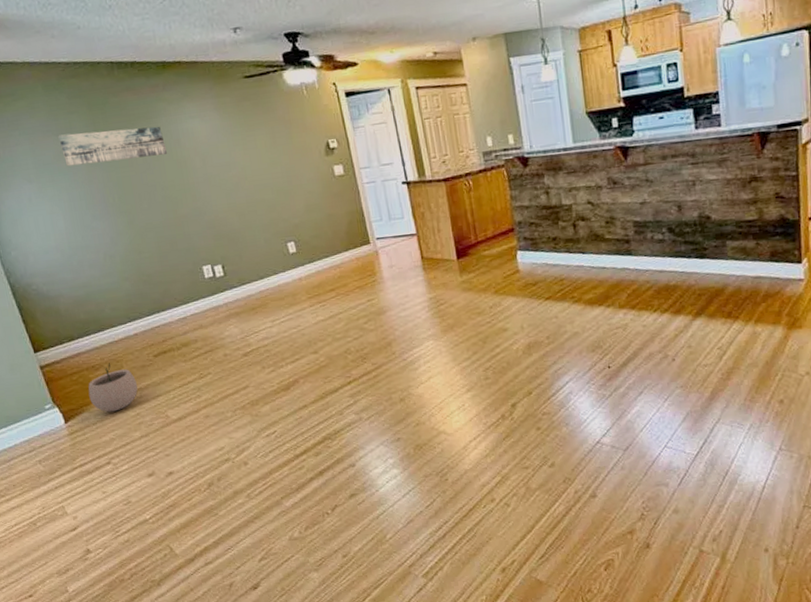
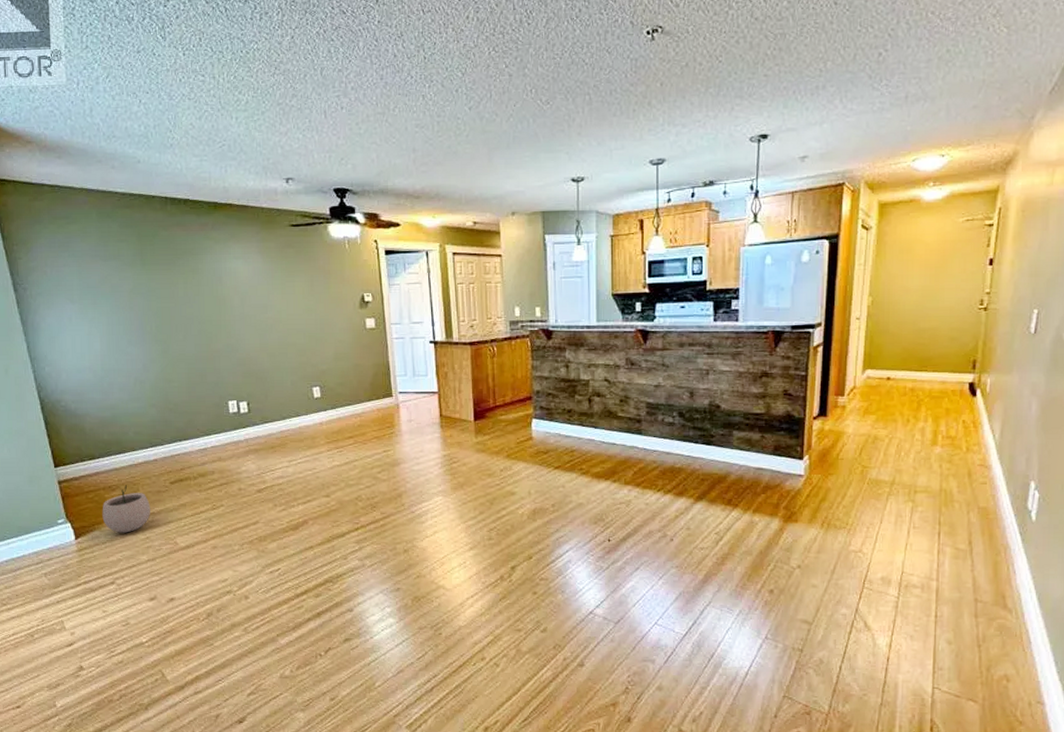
wall art: present [58,126,168,167] -> none [105,260,209,292]

